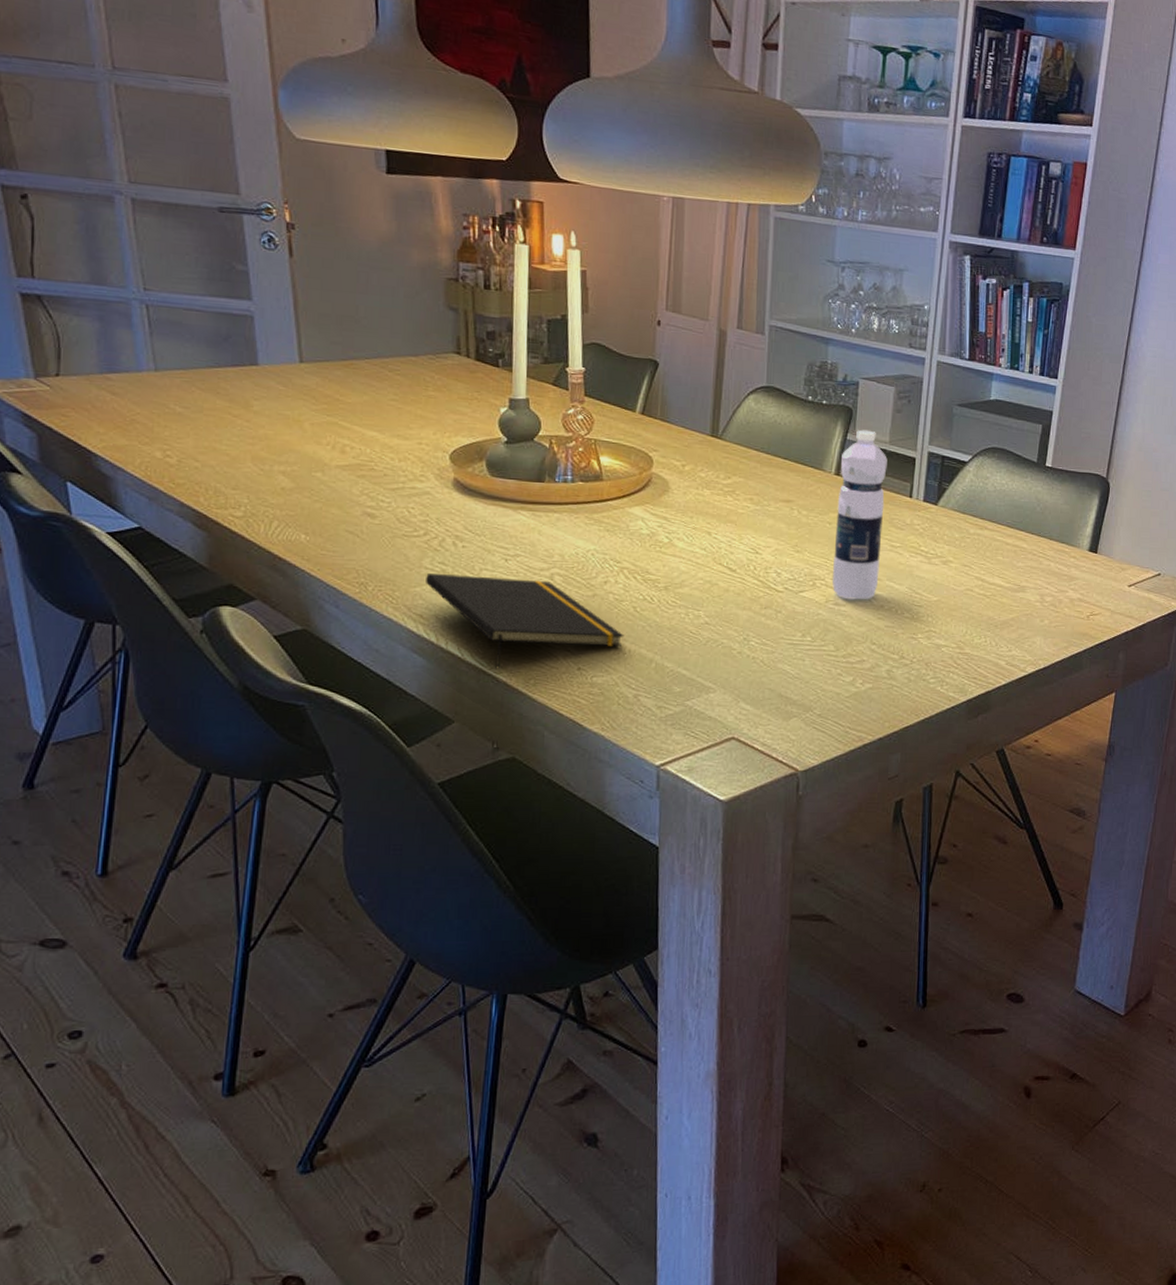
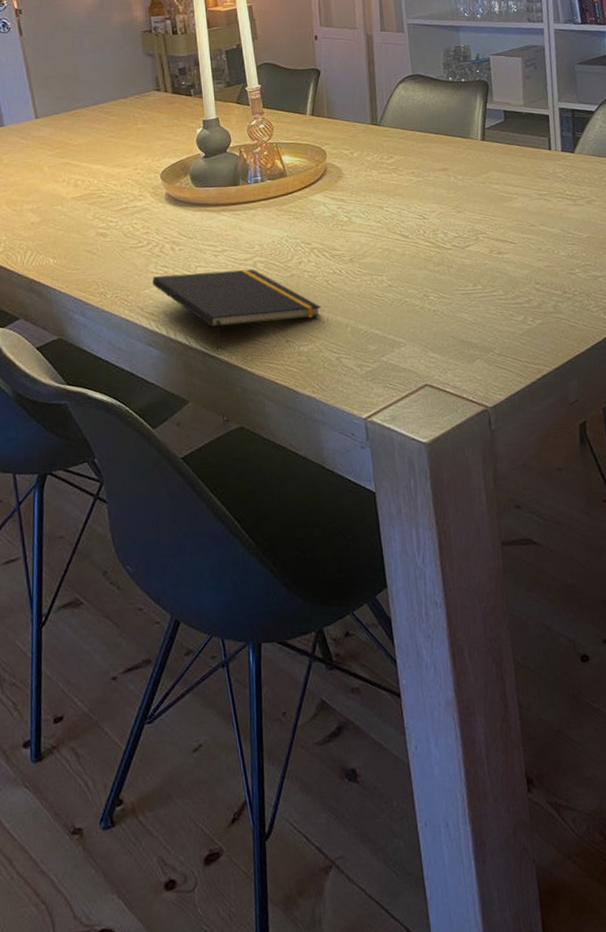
water bottle: present [832,429,888,600] -> none [484,97,533,248]

